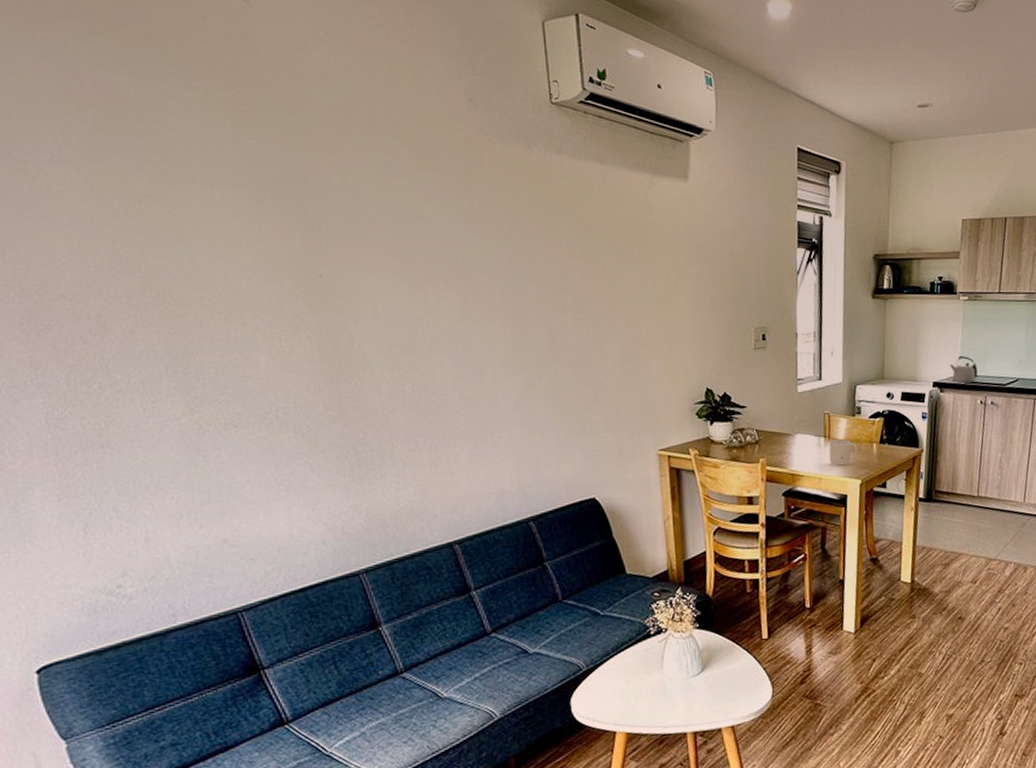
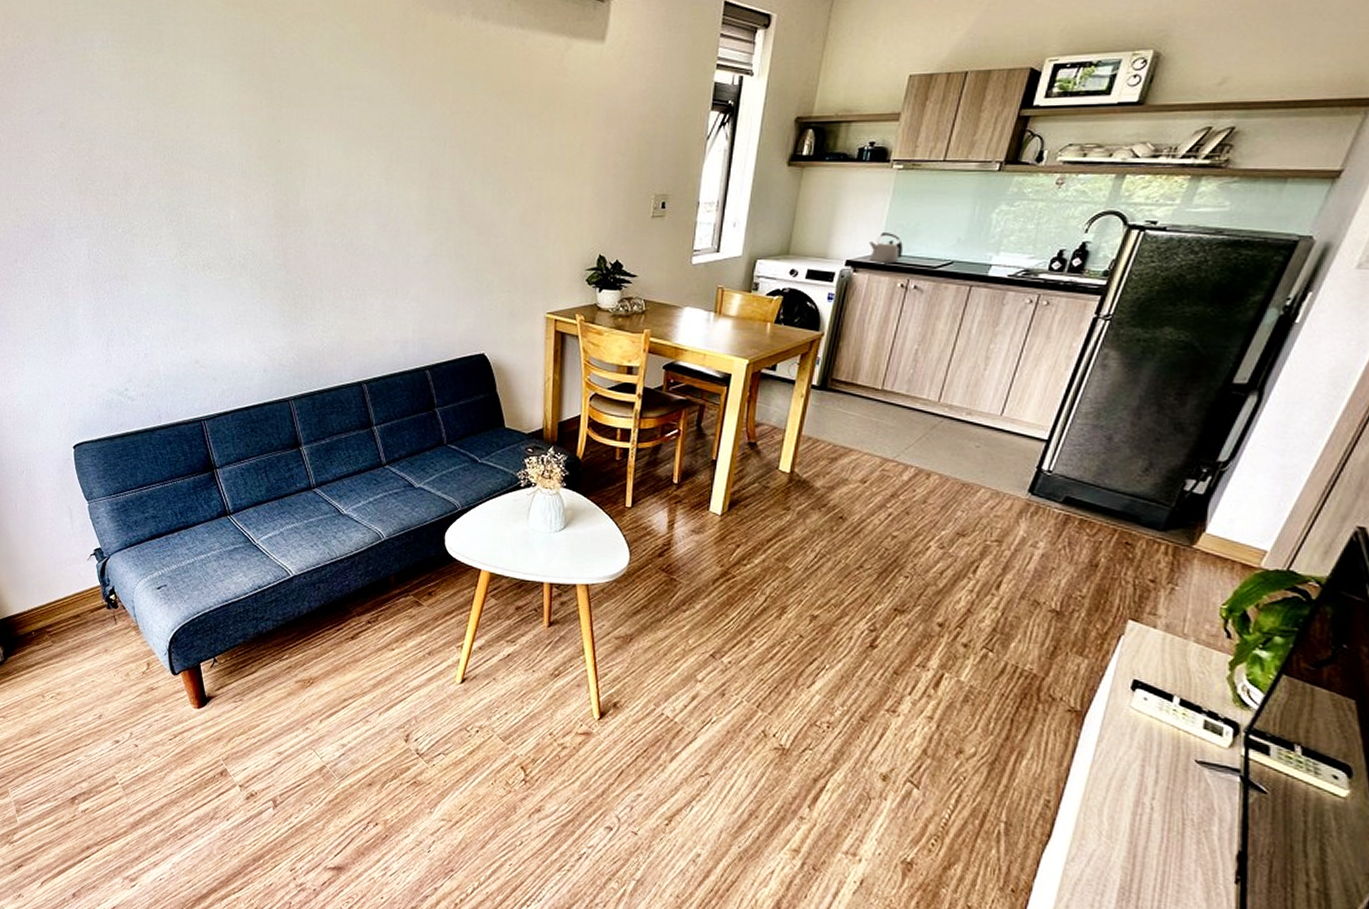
mug: present [828,439,859,466] -> none [717,316,750,344]

